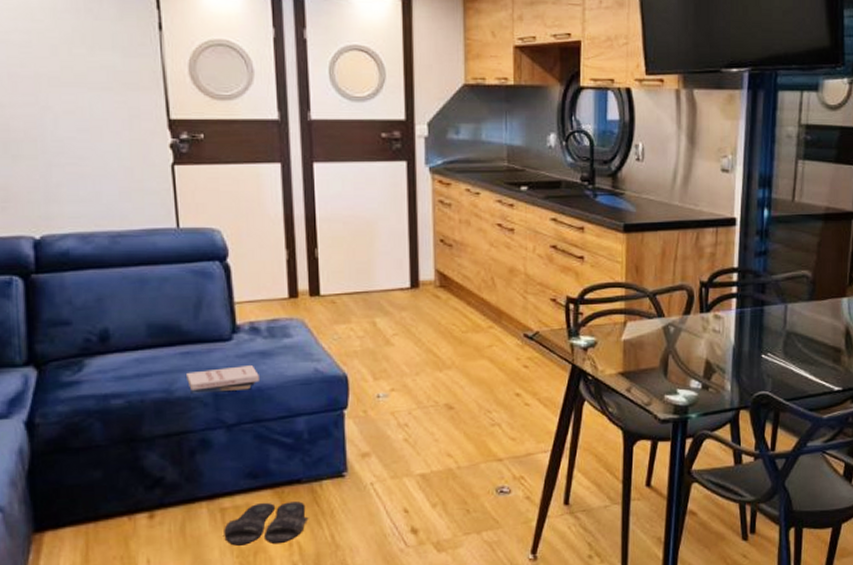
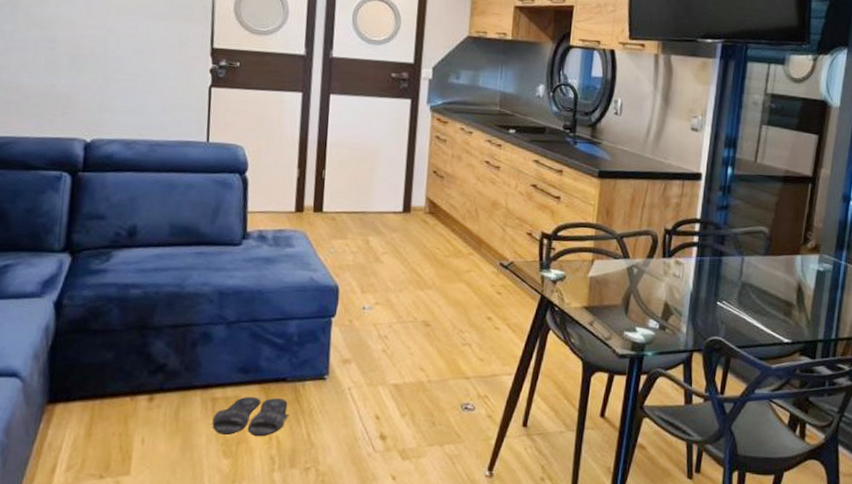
books: present [187,365,259,393] -> none [198,269,261,291]

